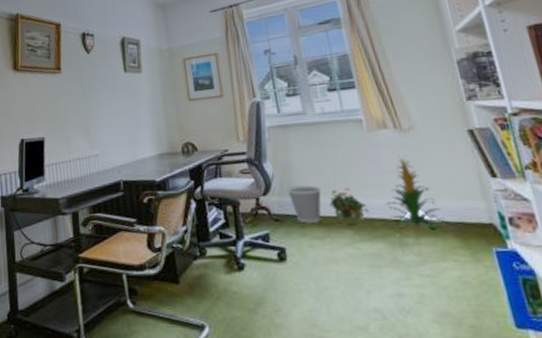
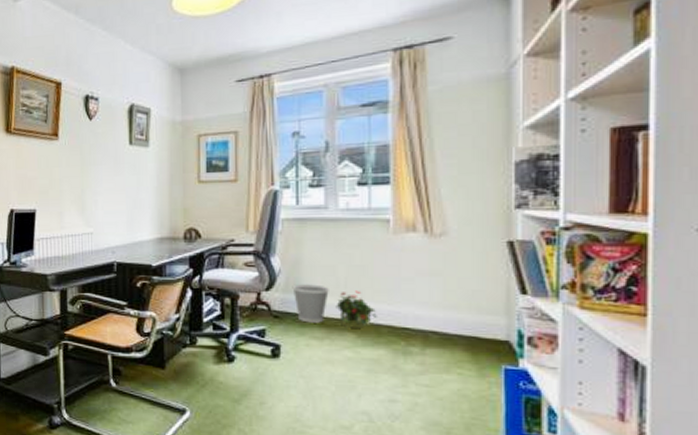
indoor plant: present [385,156,447,229] -> none [396,263,459,341]

